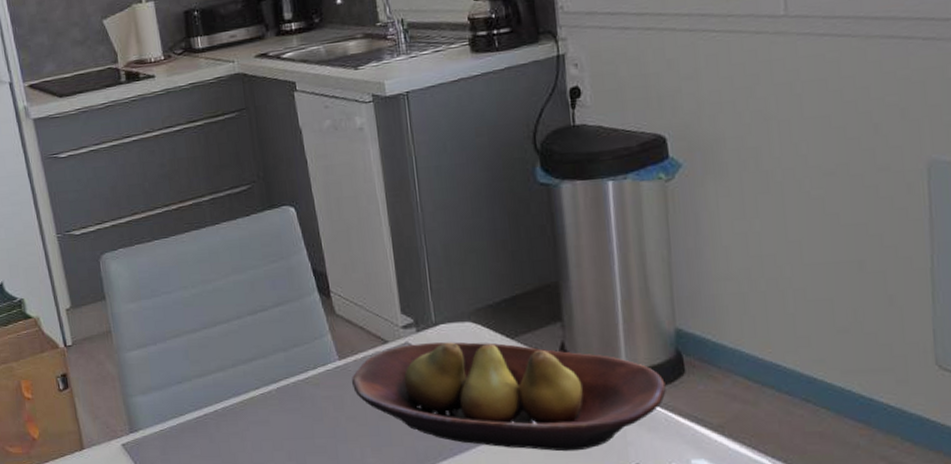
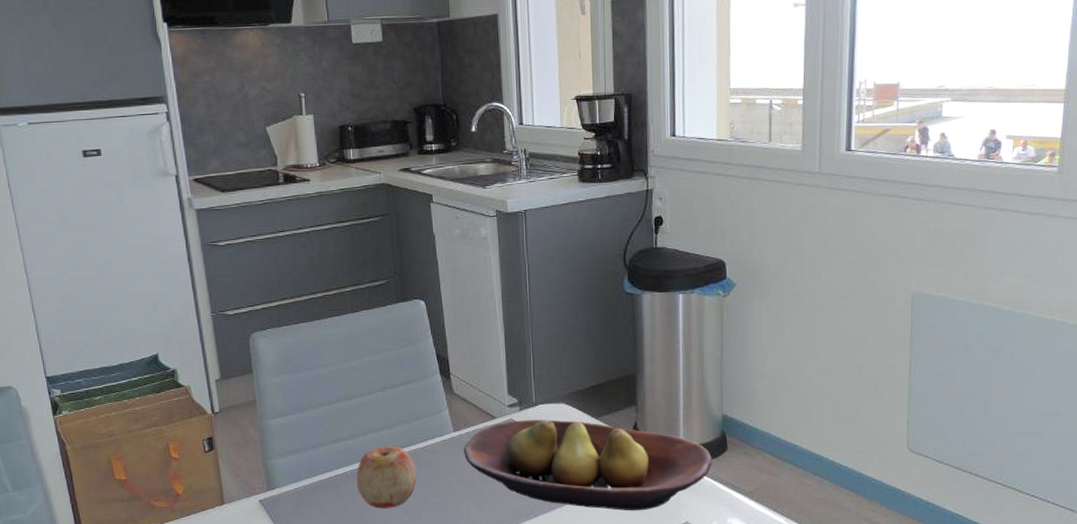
apple: none [228,378,299,452] -> present [356,446,417,509]

